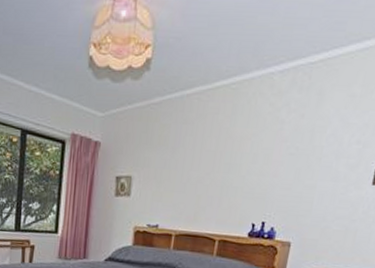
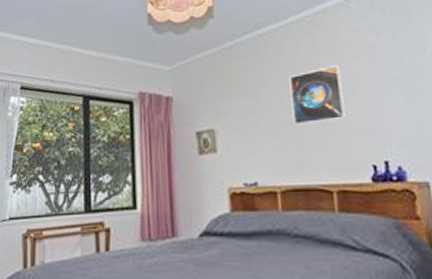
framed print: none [198,134,250,183] -> present [289,65,347,125]

